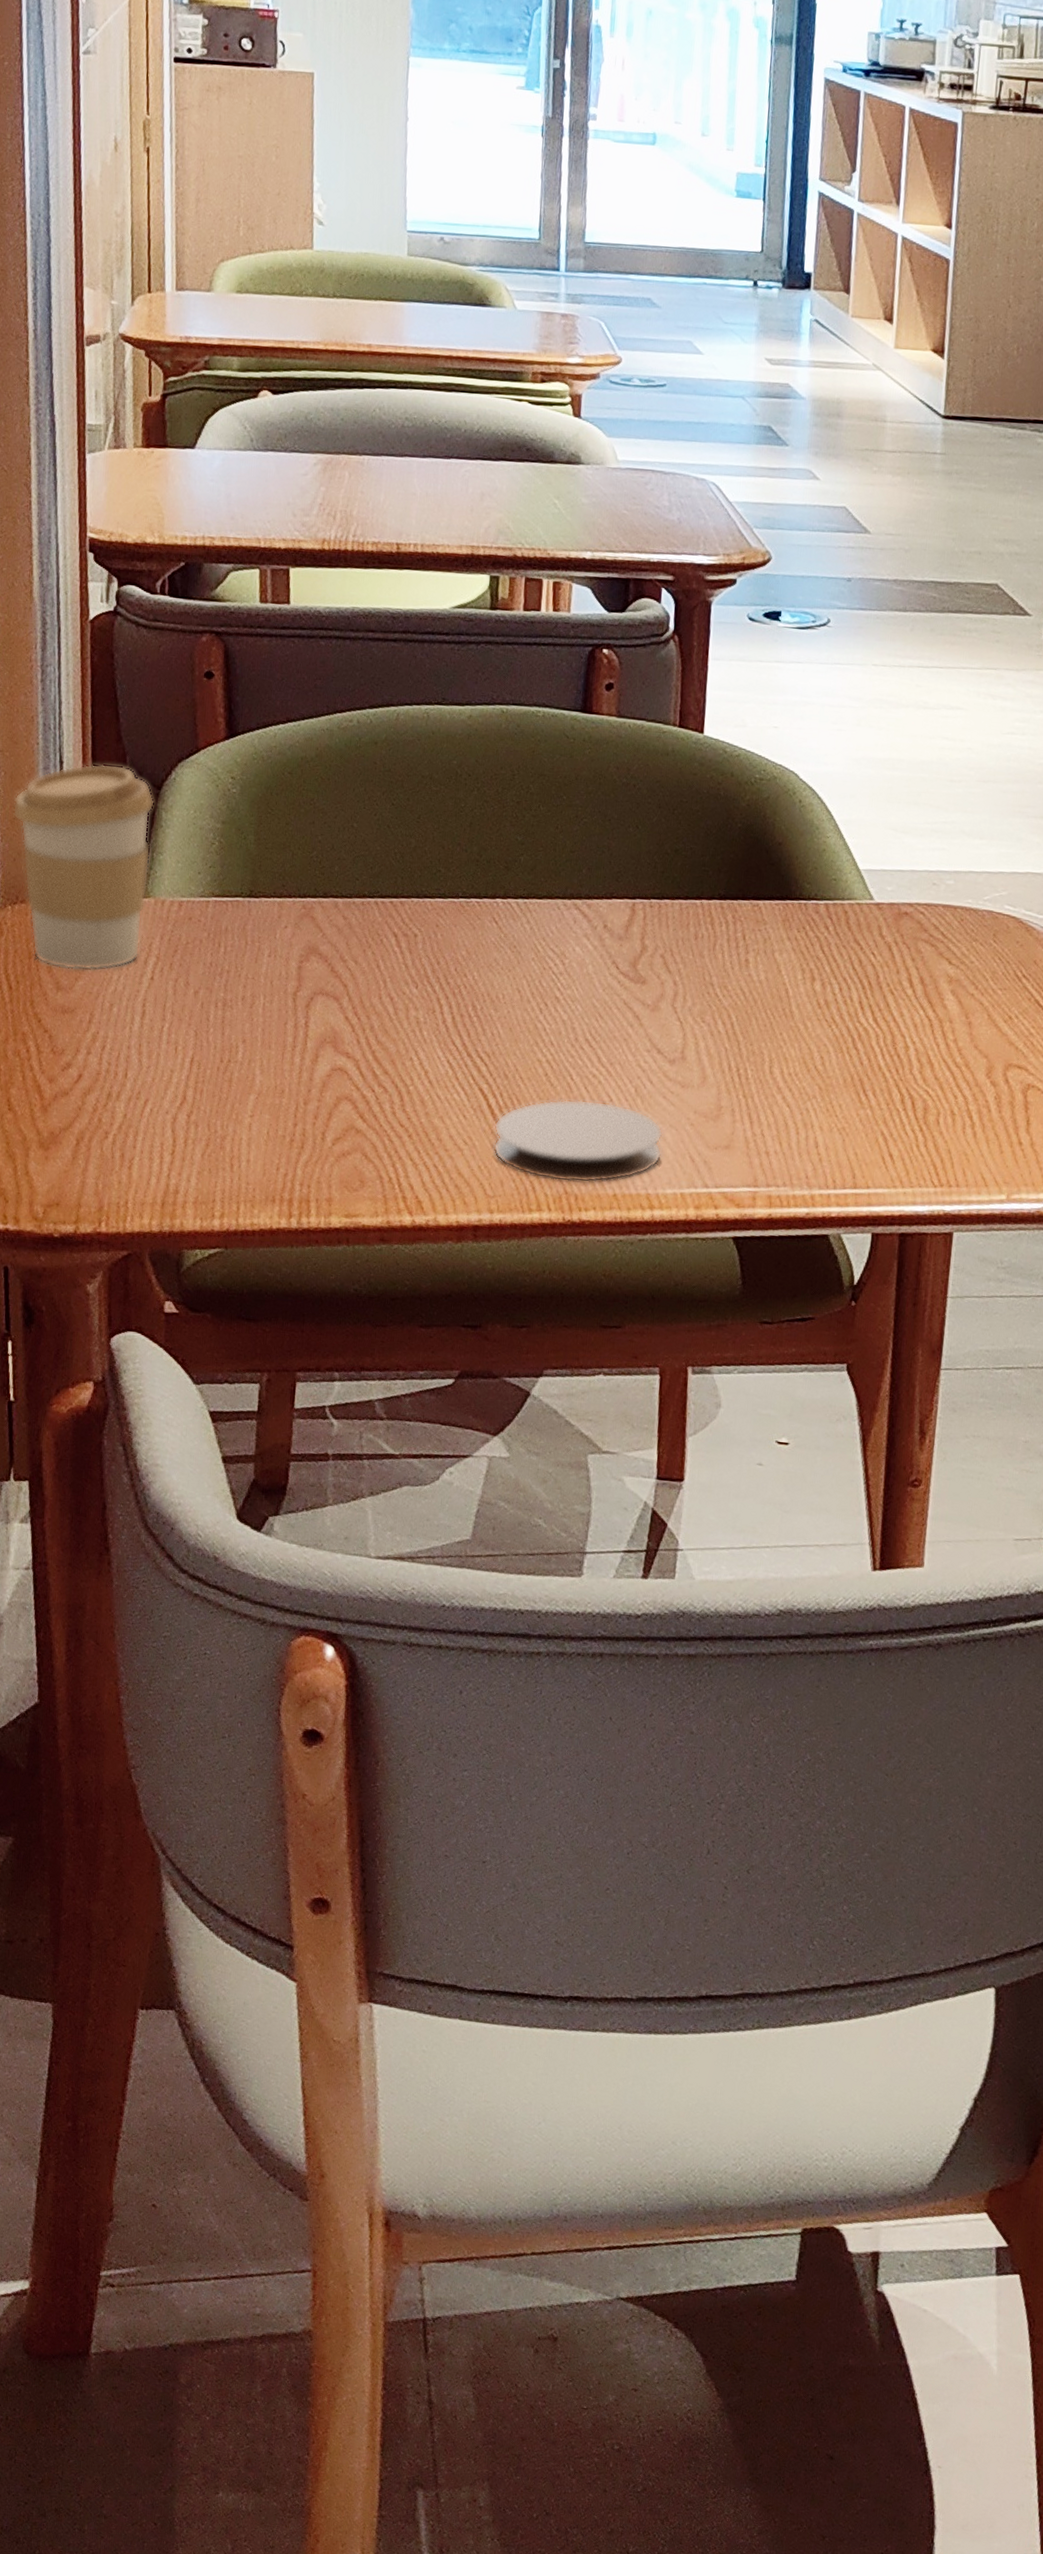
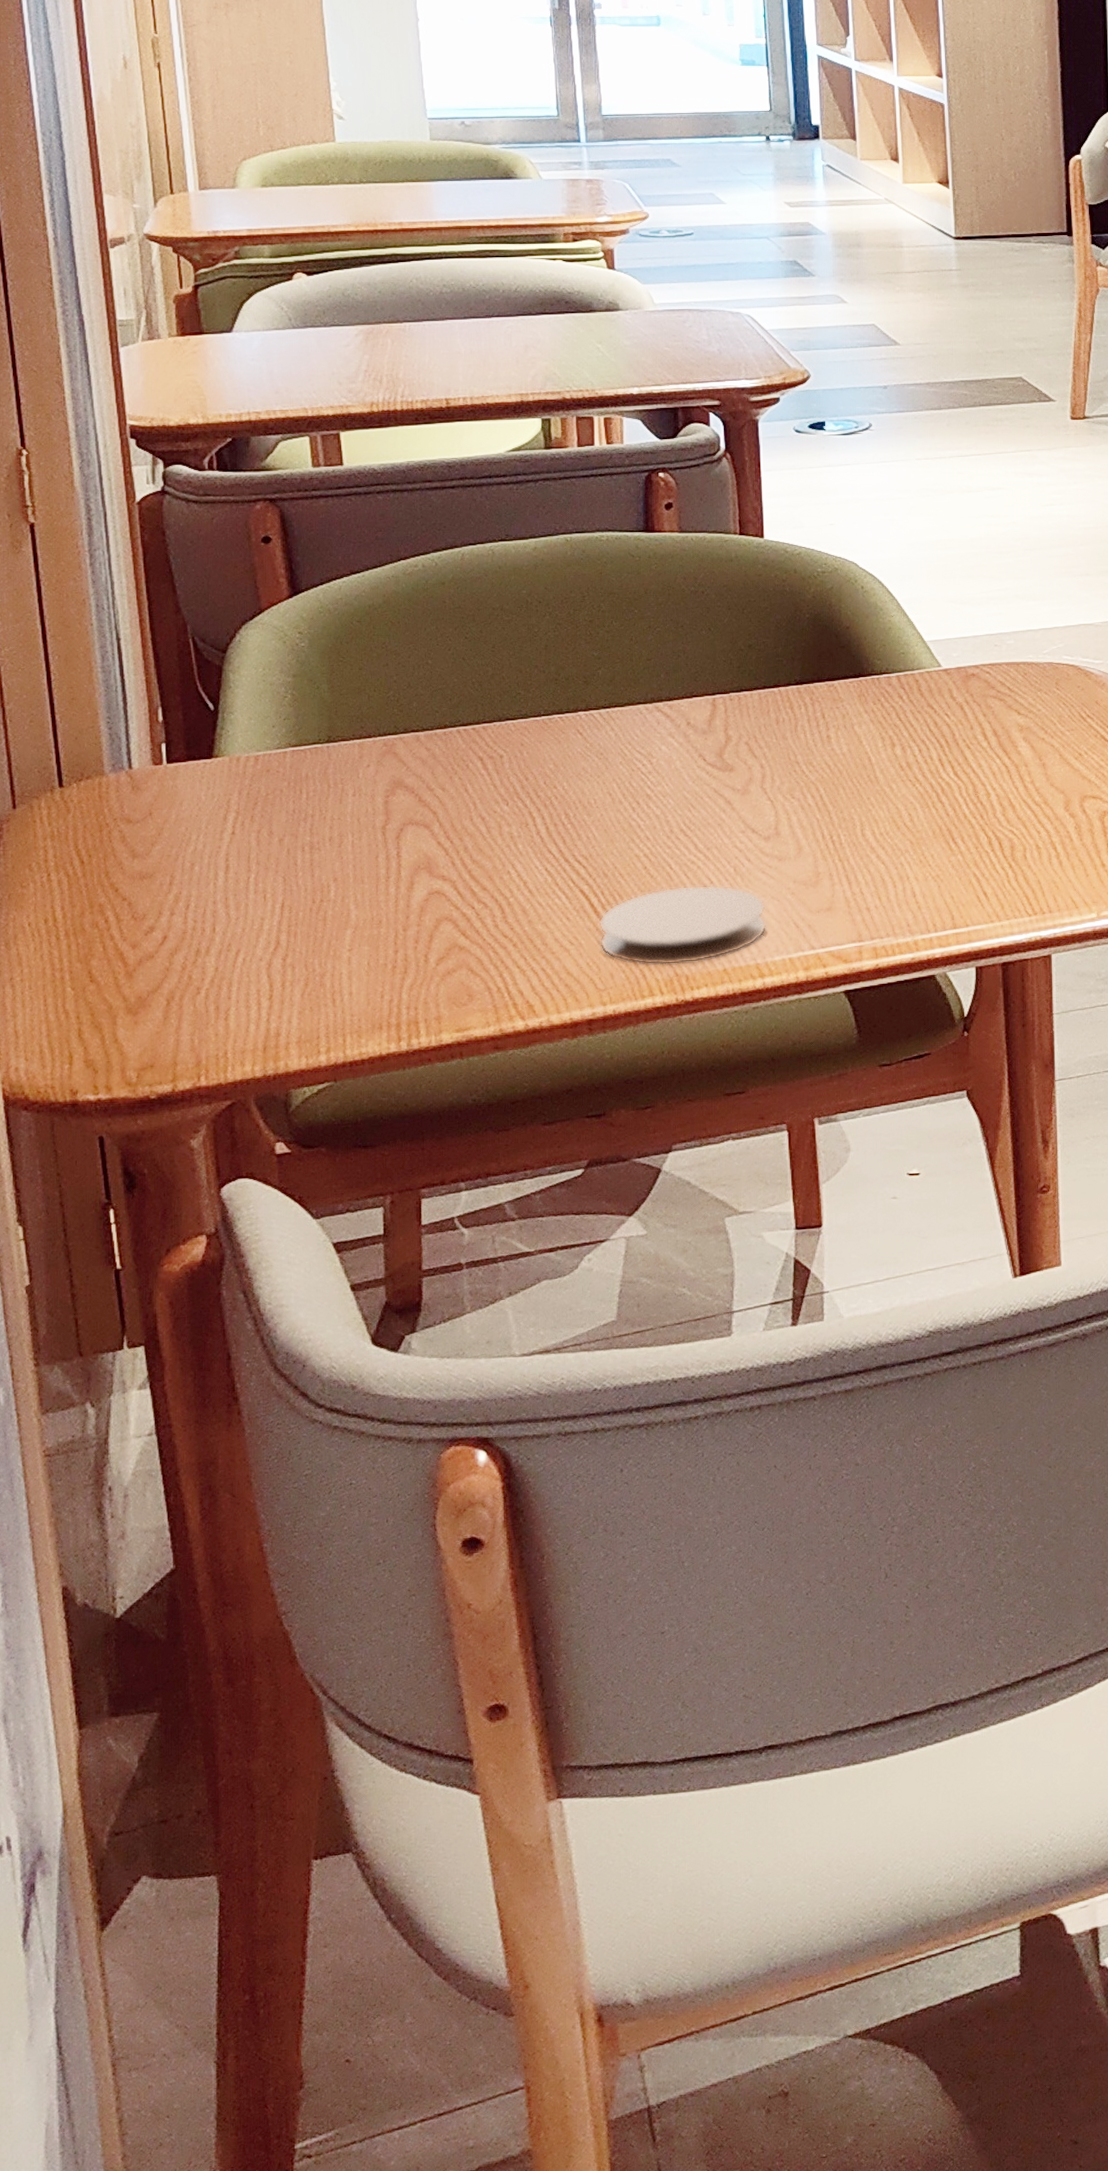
coffee cup: present [12,763,155,971] -> none [70,634,221,837]

